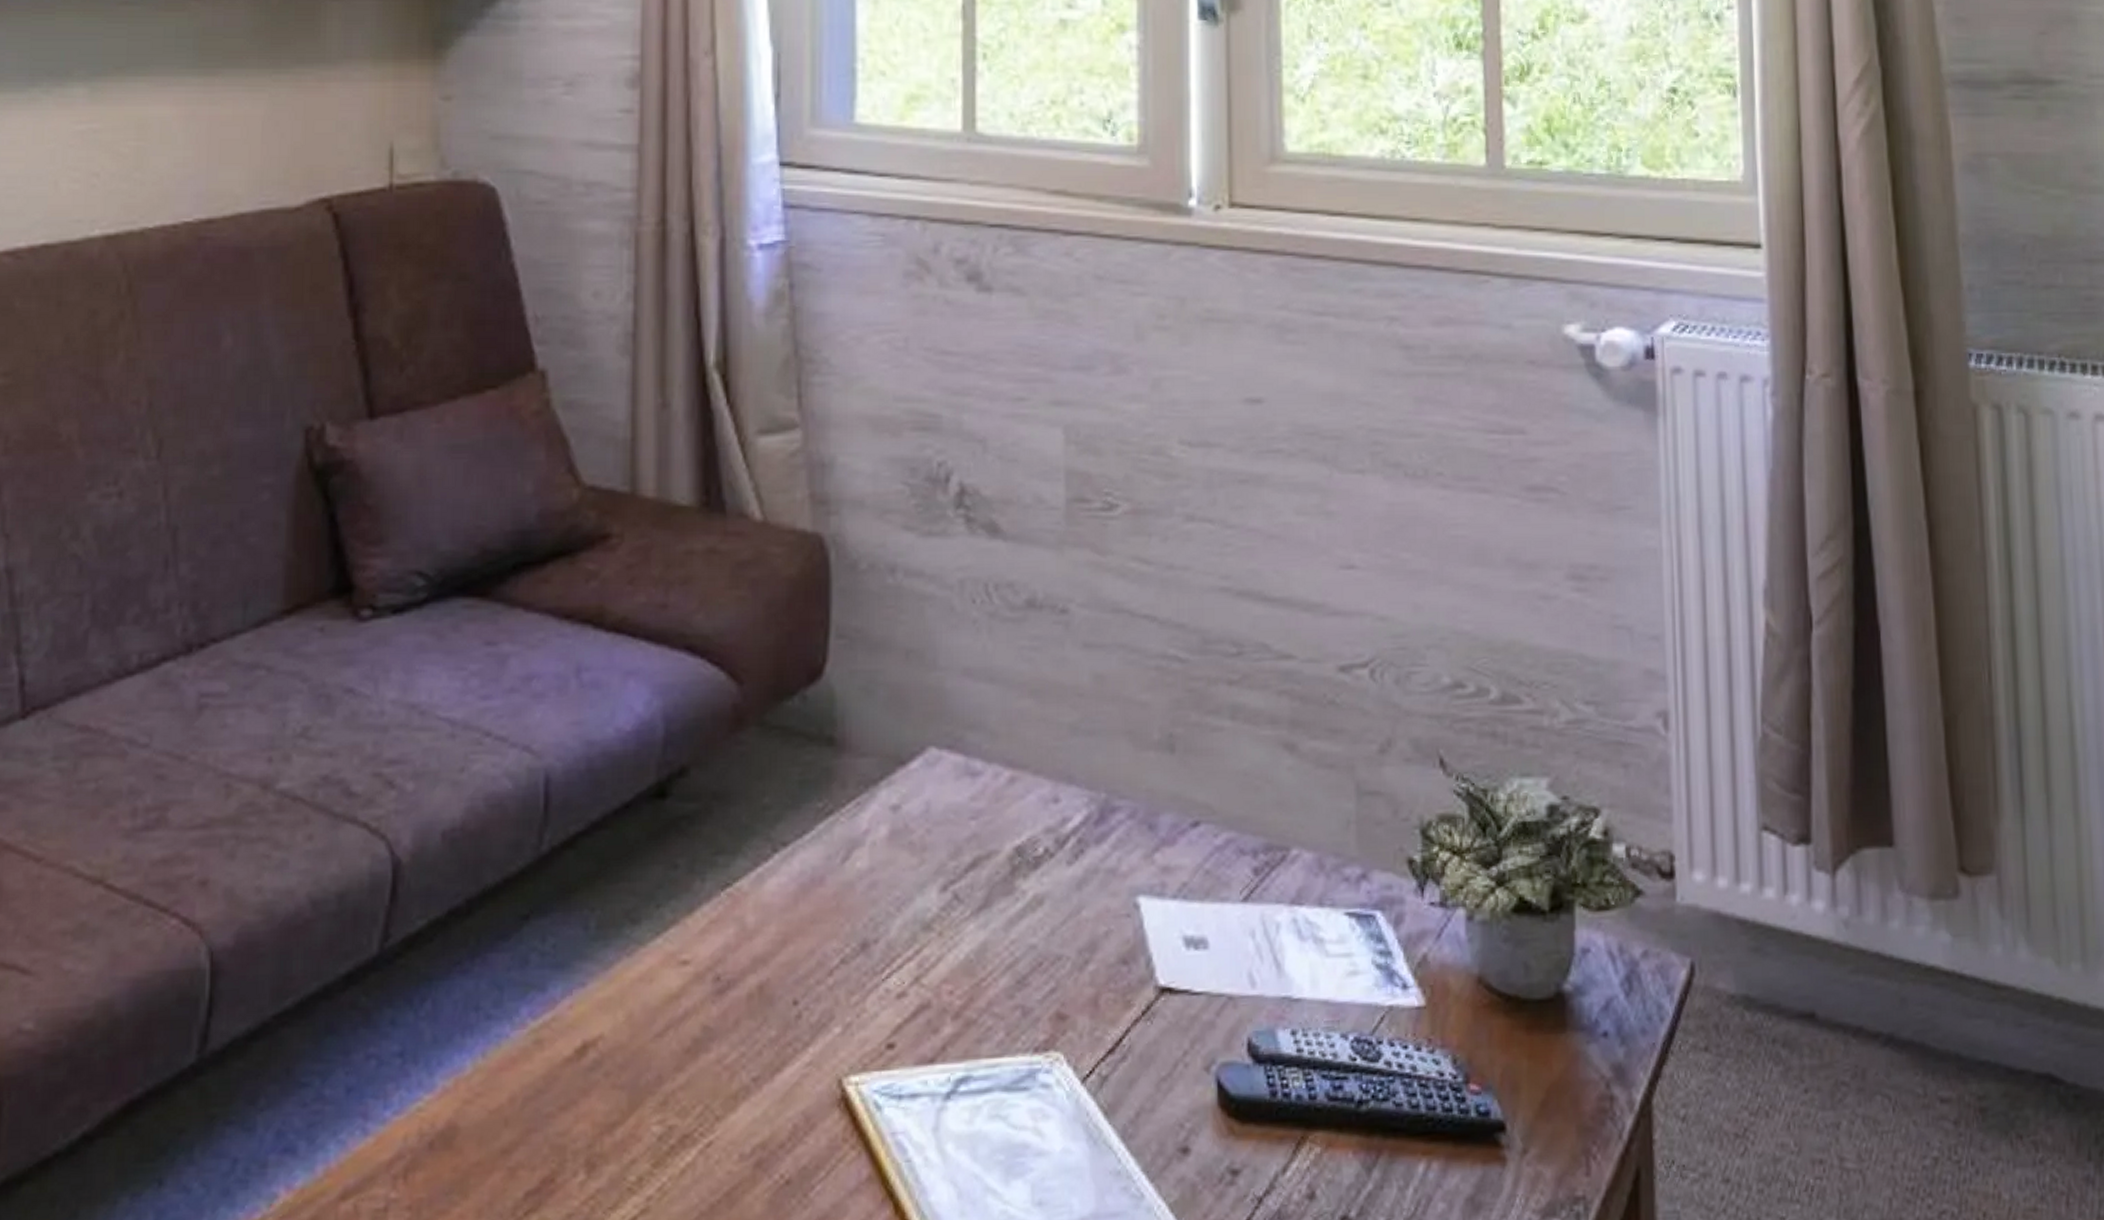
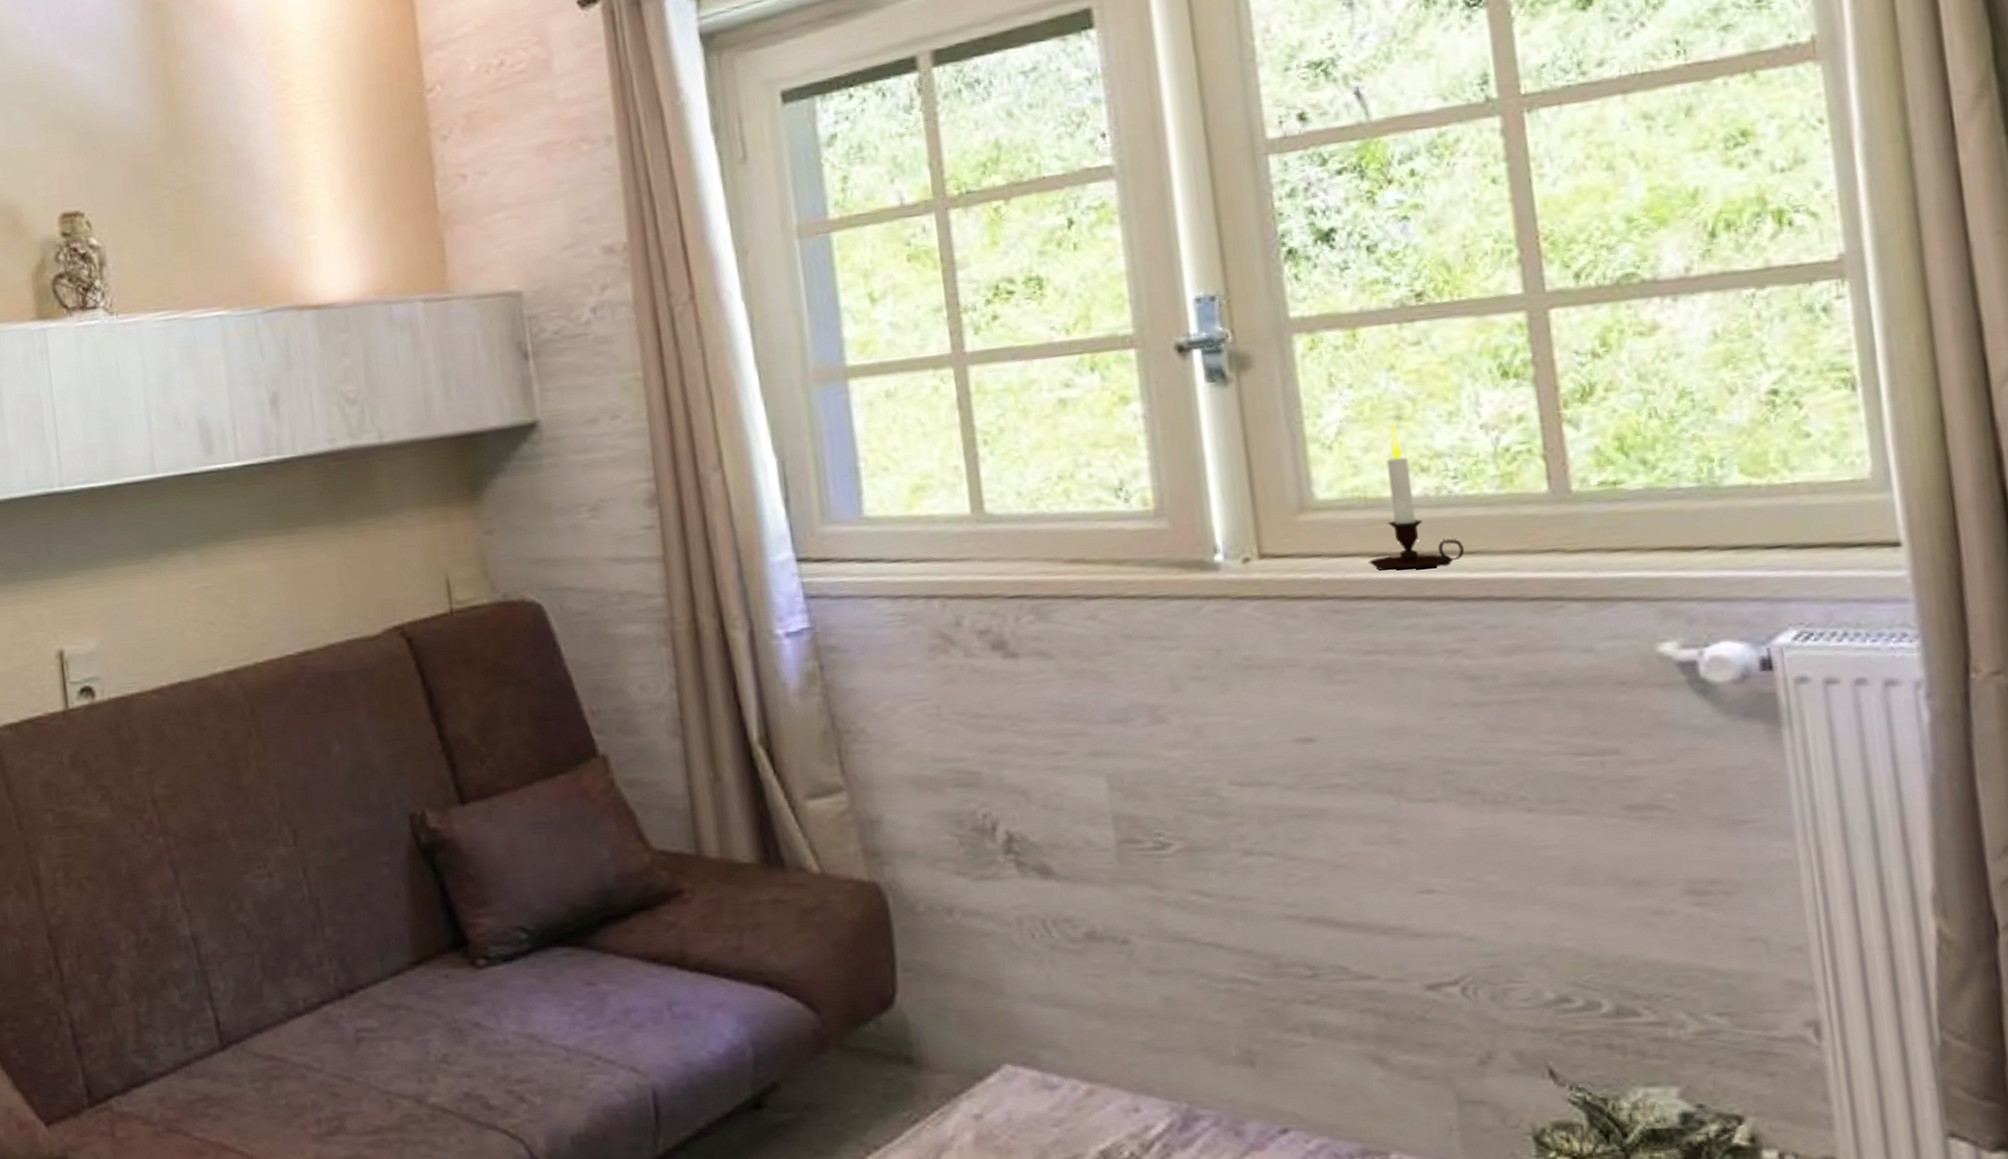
candle: none [1326,81,1410,233] -> present [1368,422,1464,571]

